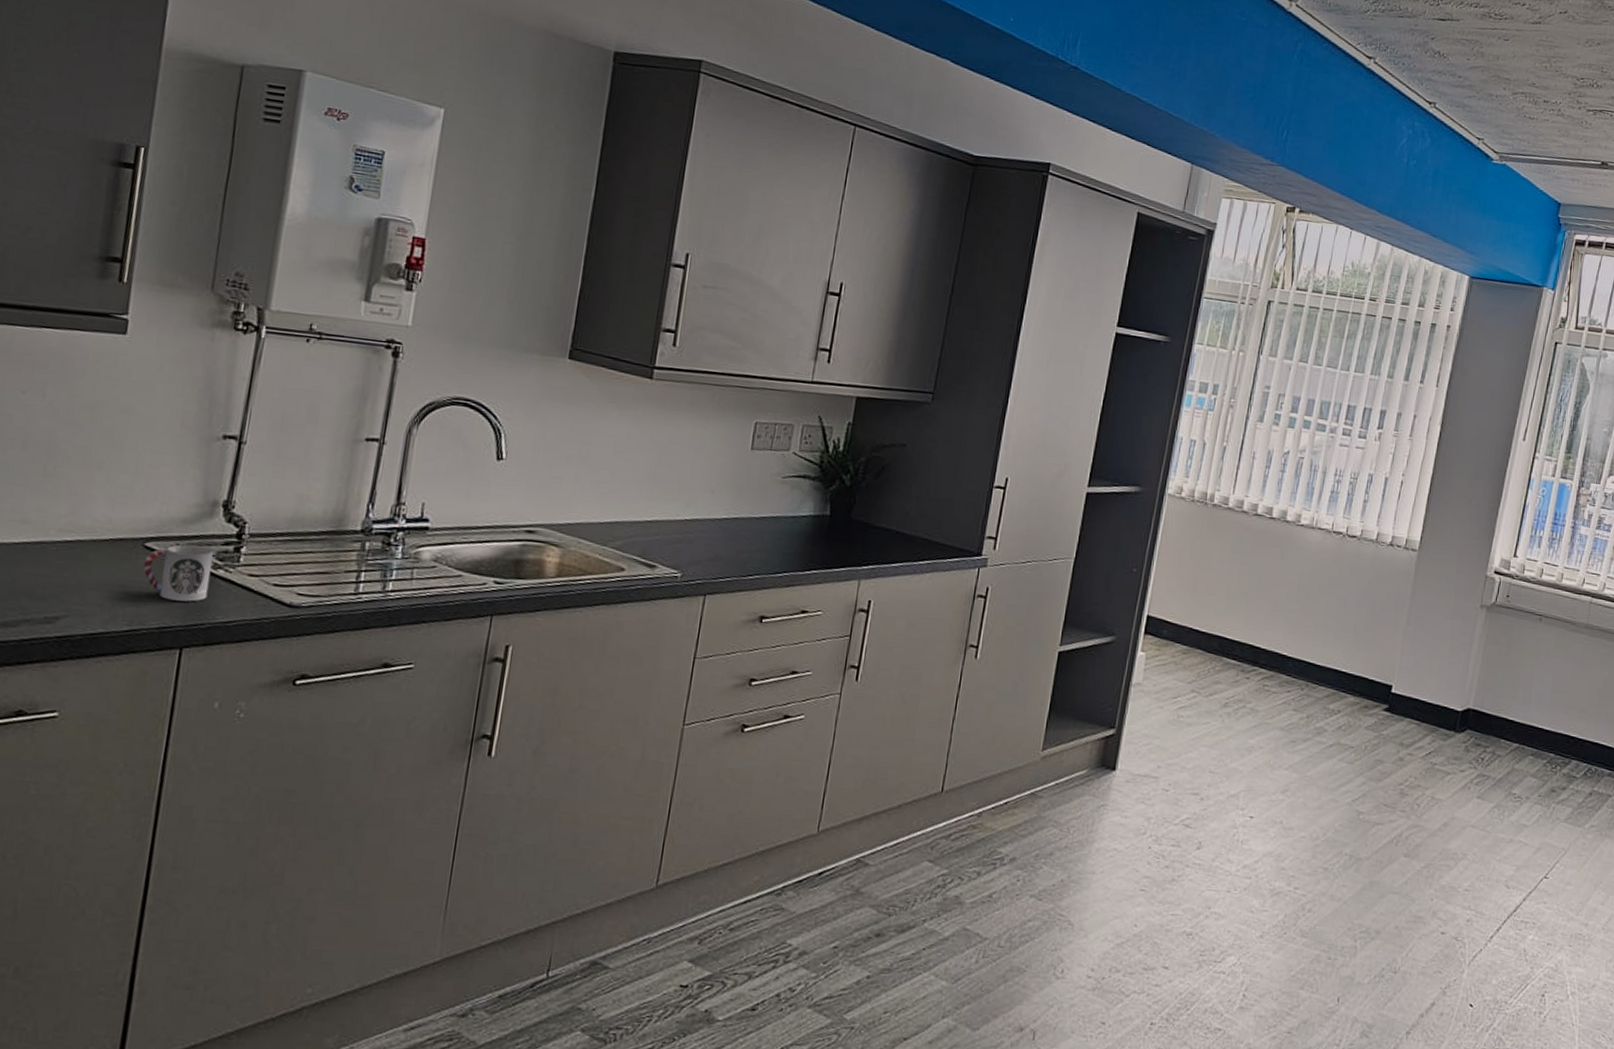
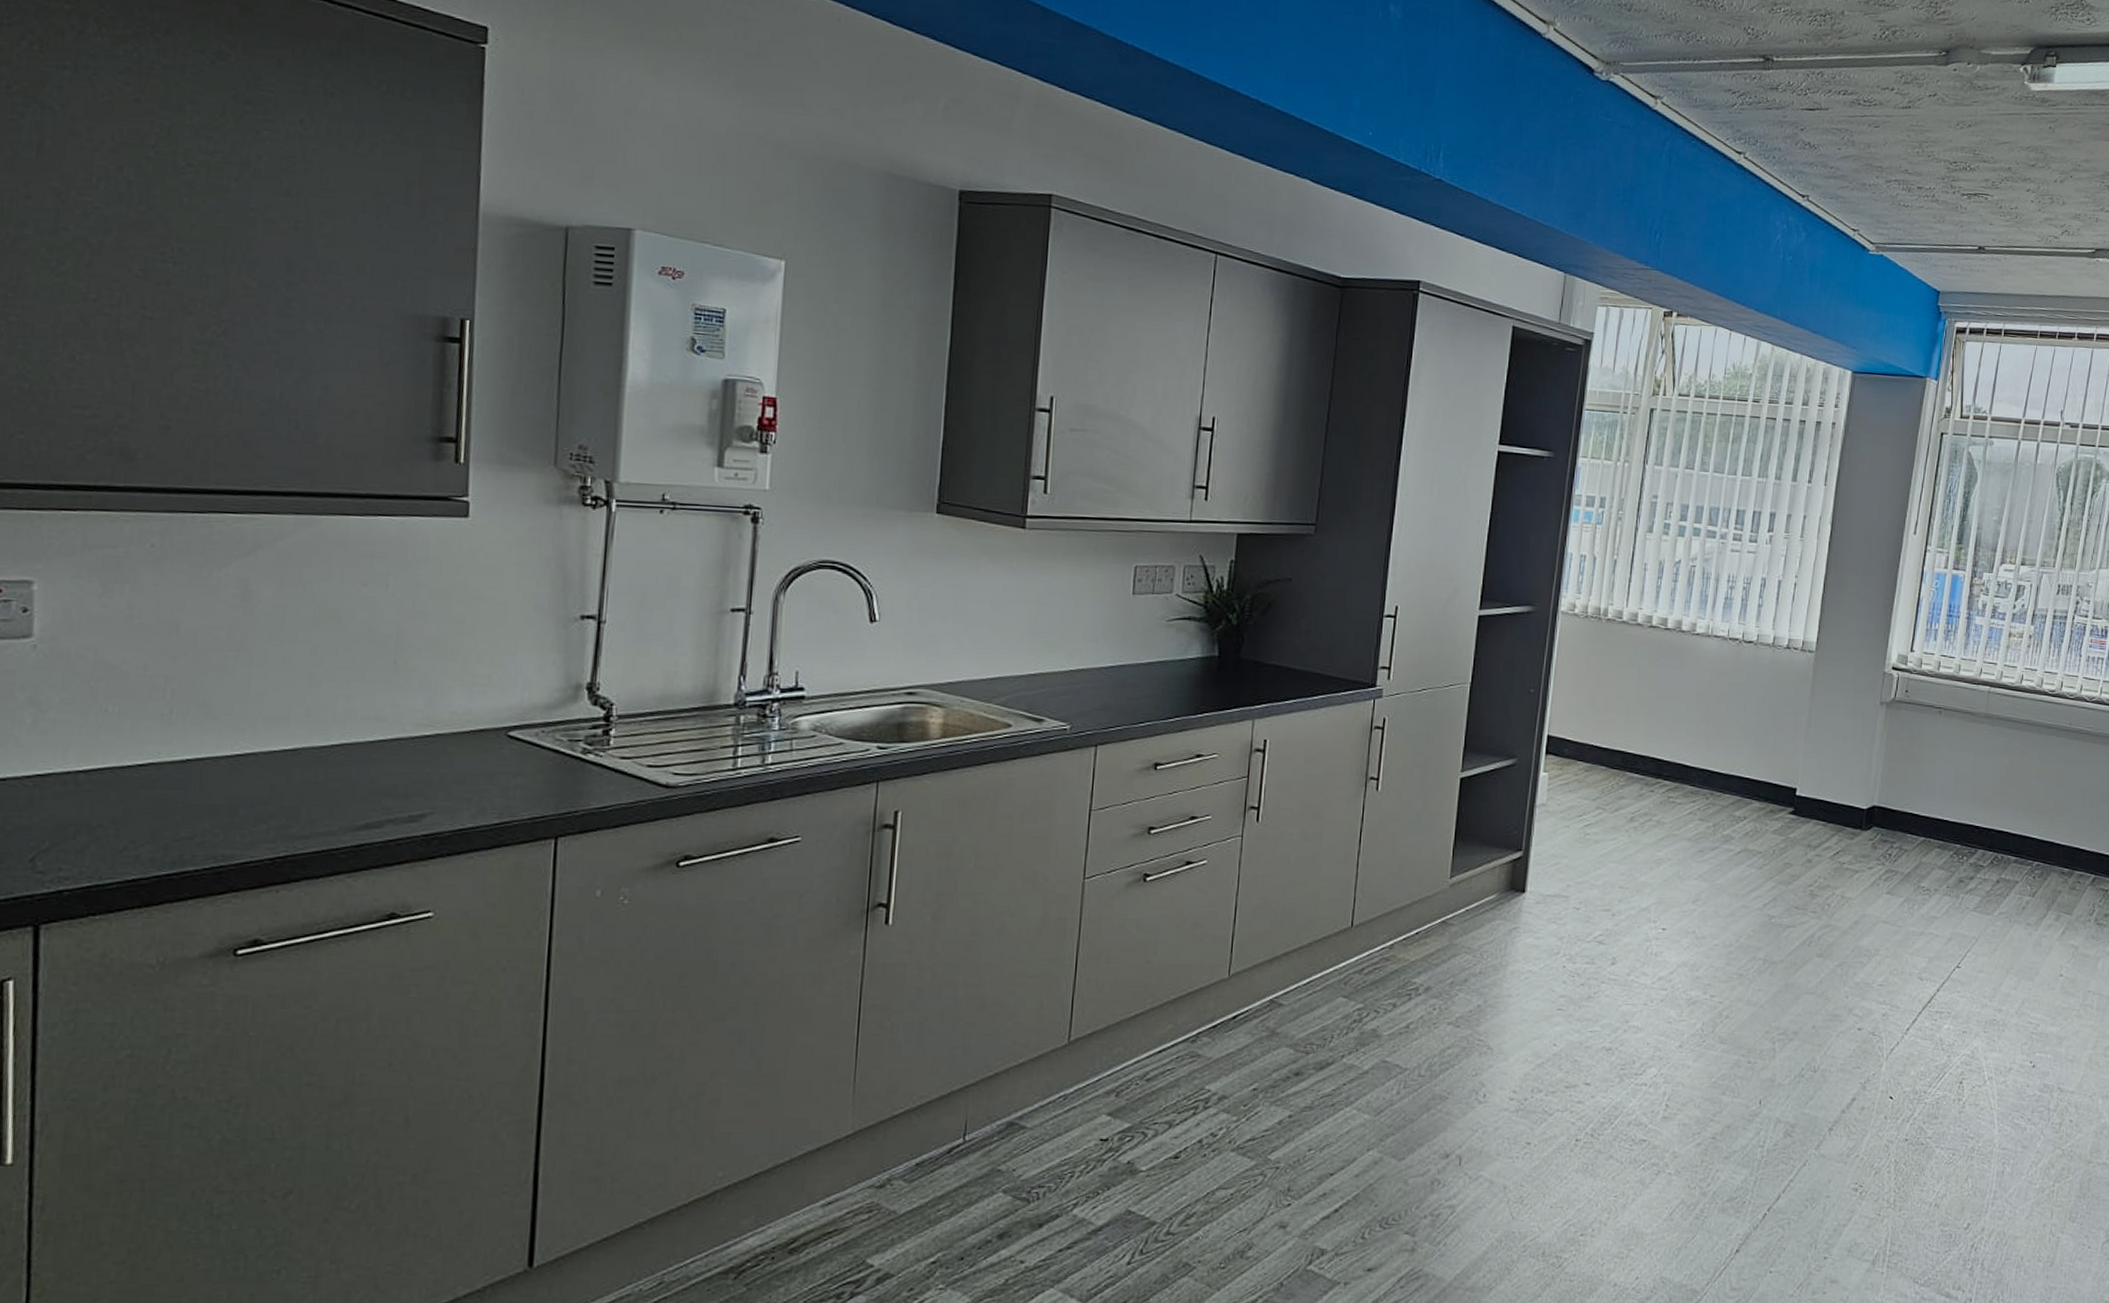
cup: present [143,544,213,602] -> none [508,731,581,790]

